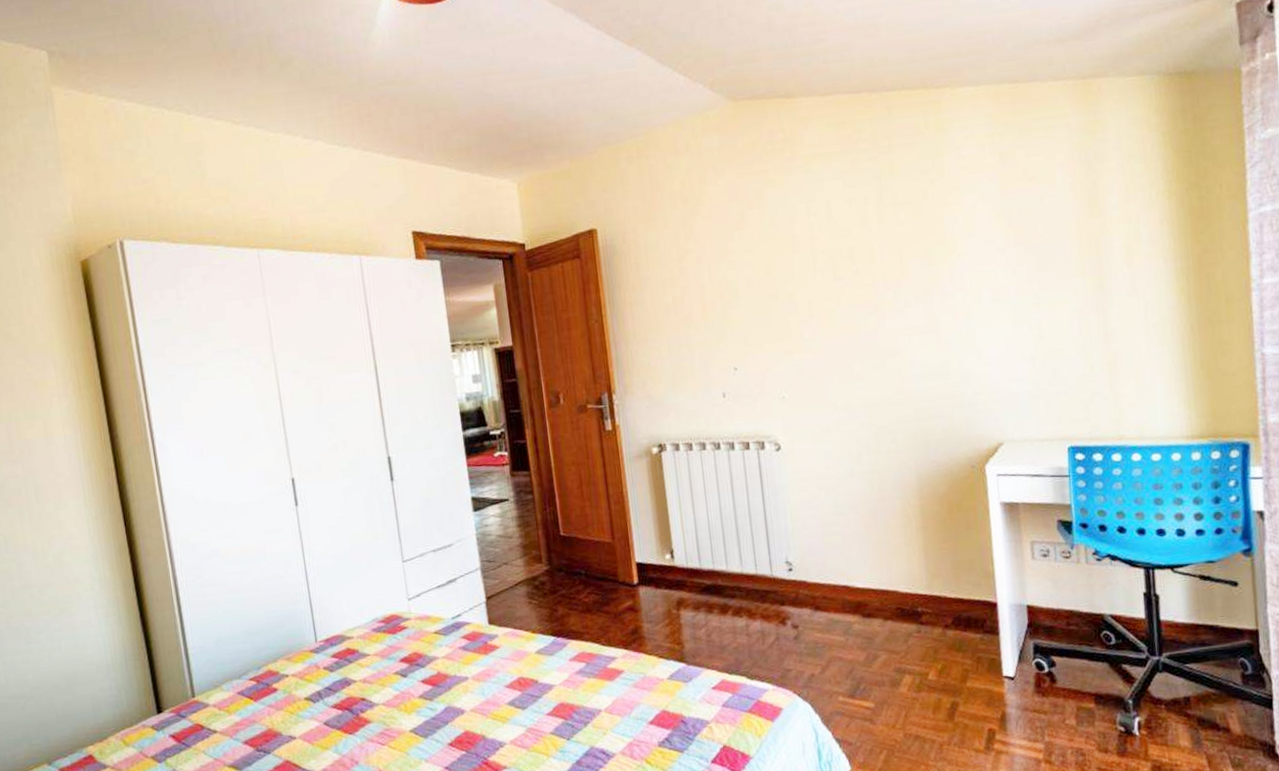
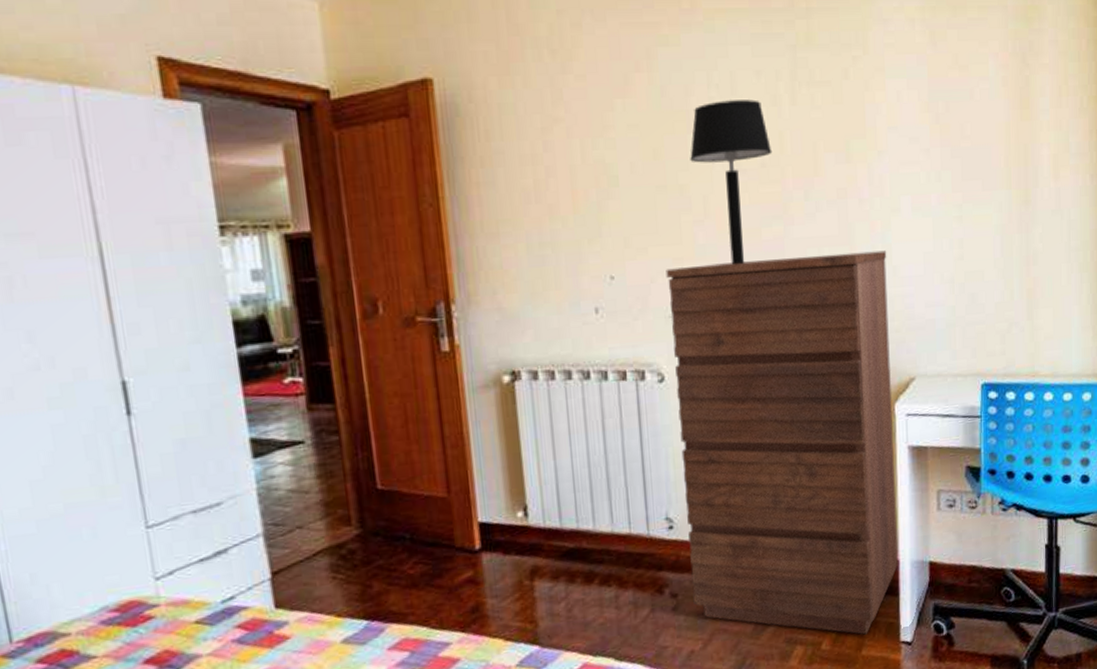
dresser: none [779,336,997,668] -> present [666,250,898,635]
table lamp: none [795,222,865,355] -> present [690,99,773,266]

